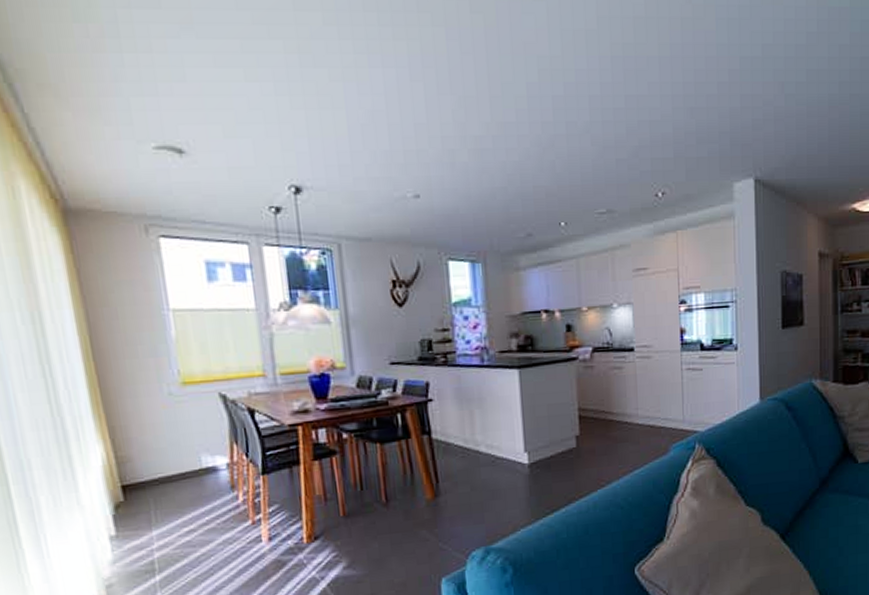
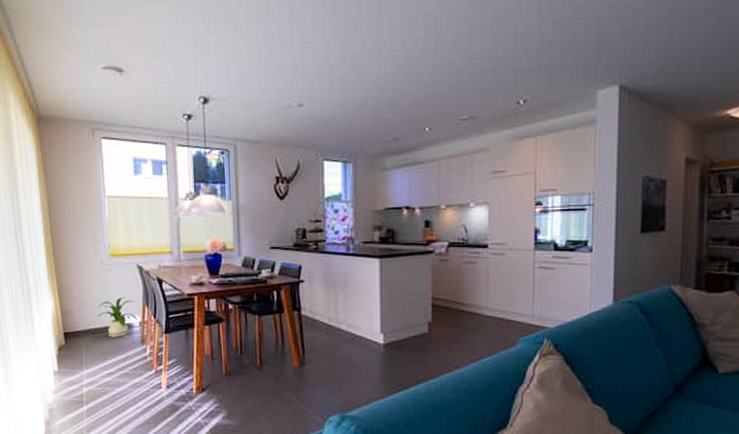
house plant: none [168,434,225,486] -> present [97,297,138,337]

